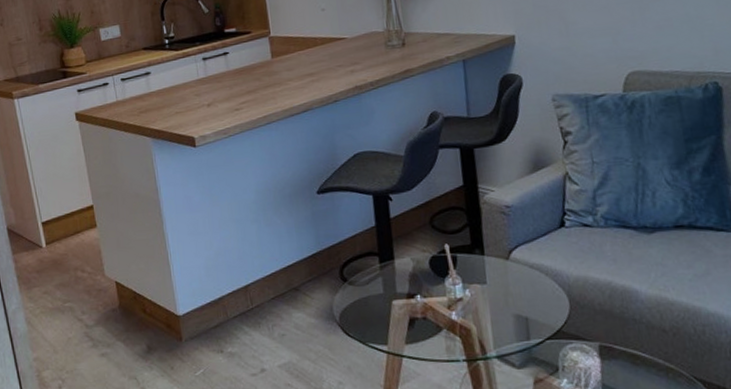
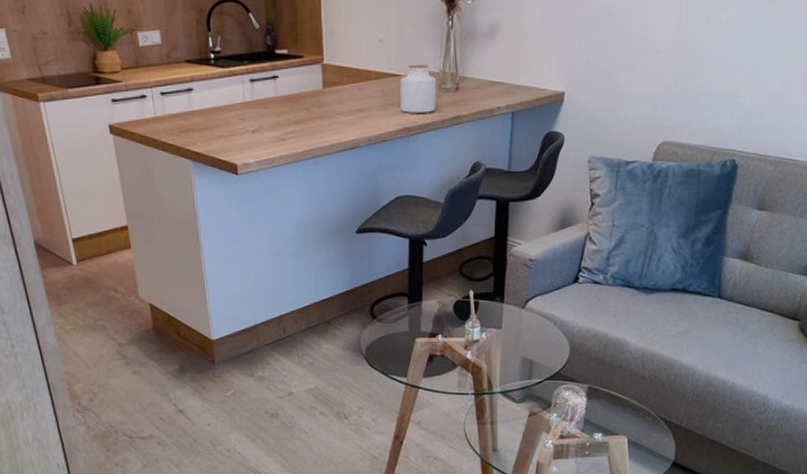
jar: none [346,26,385,73] -> present [401,65,437,113]

